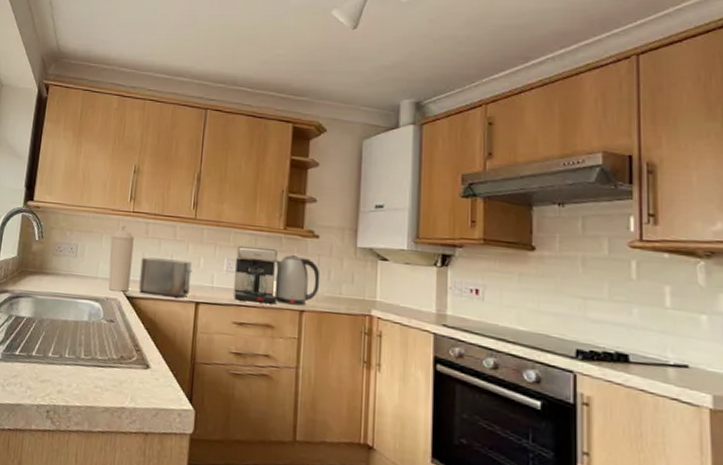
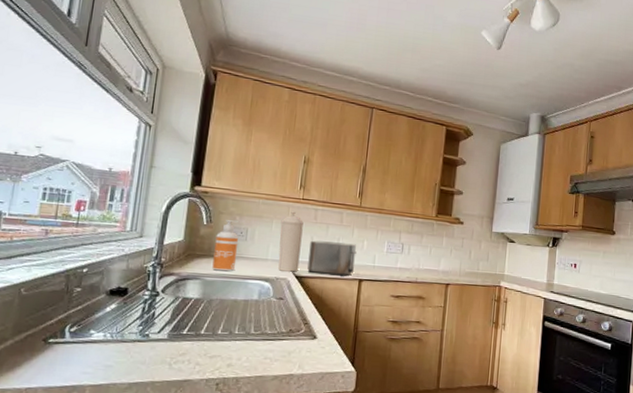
soap dispenser: none [43,235,70,290] -> present [212,220,240,272]
coffee maker: present [233,246,279,304] -> none [391,231,431,279]
kettle: present [274,255,321,306] -> none [426,238,463,280]

